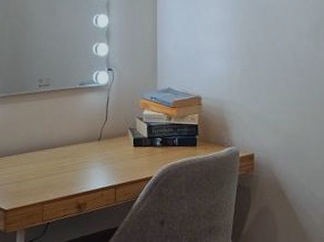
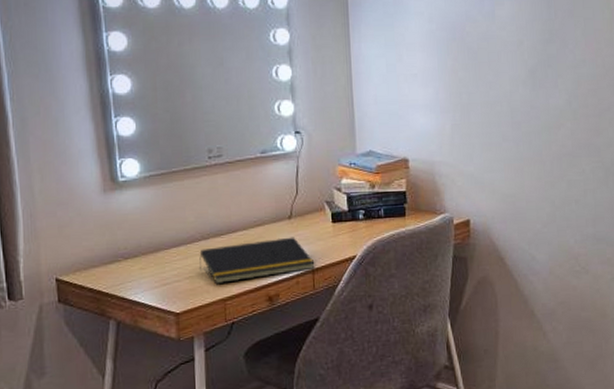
notepad: none [26,156,117,189] -> present [199,237,315,284]

